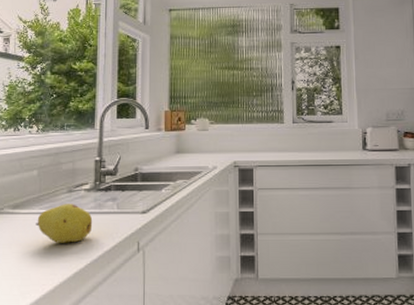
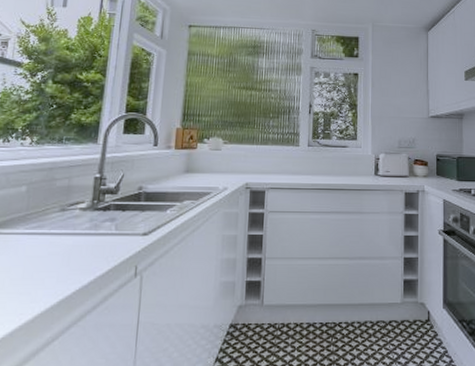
fruit: present [36,204,93,243] -> none [18,224,86,267]

